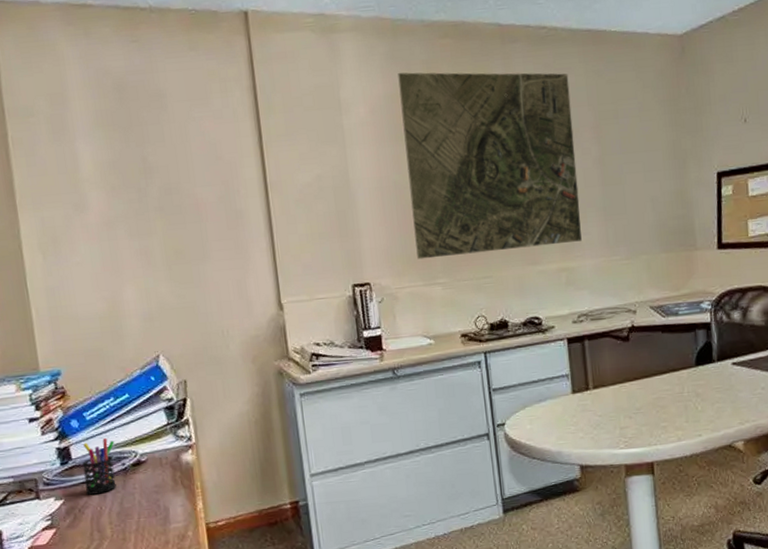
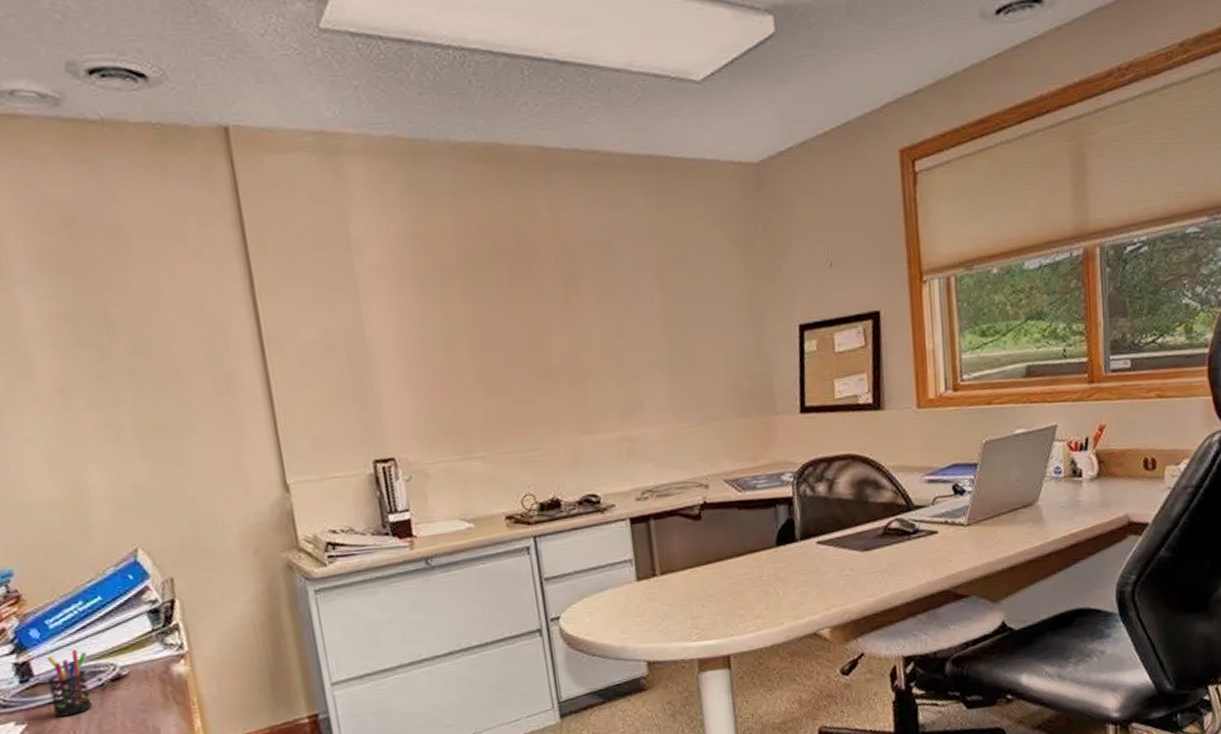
map: present [398,72,582,260] -> none [420,205,645,430]

